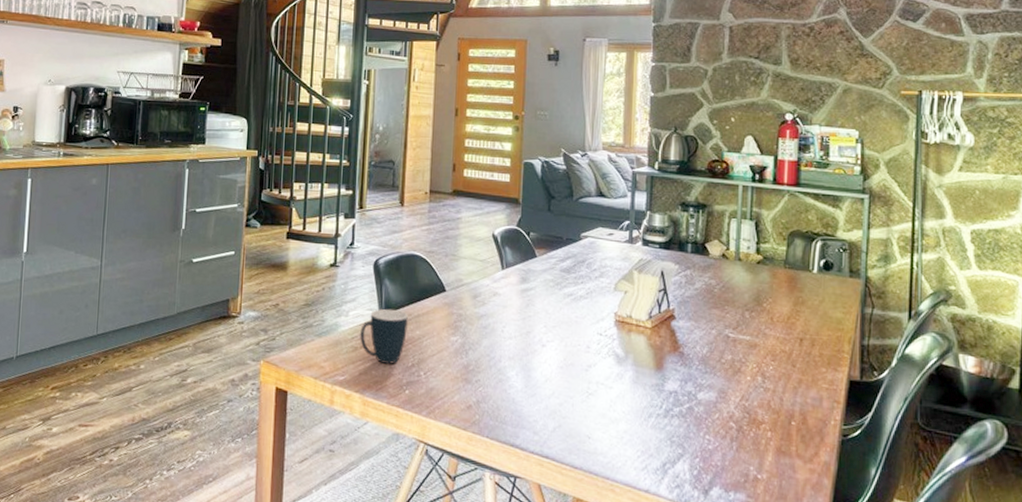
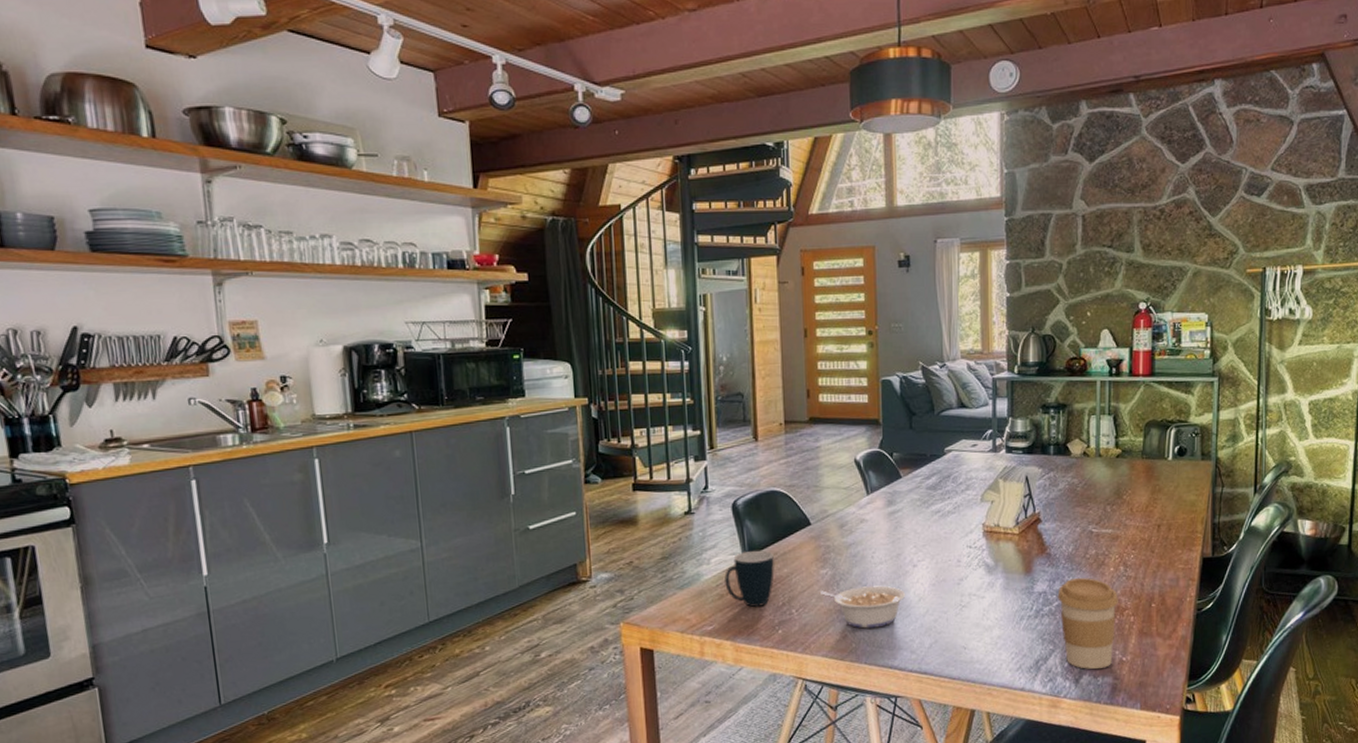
legume: none [448,357,533,403] -> present [819,585,906,629]
coffee cup: none [689,381,755,483] -> present [1057,577,1118,670]

